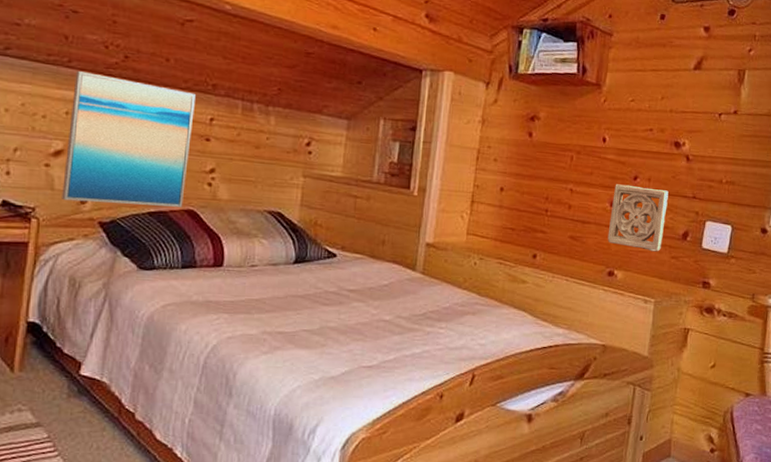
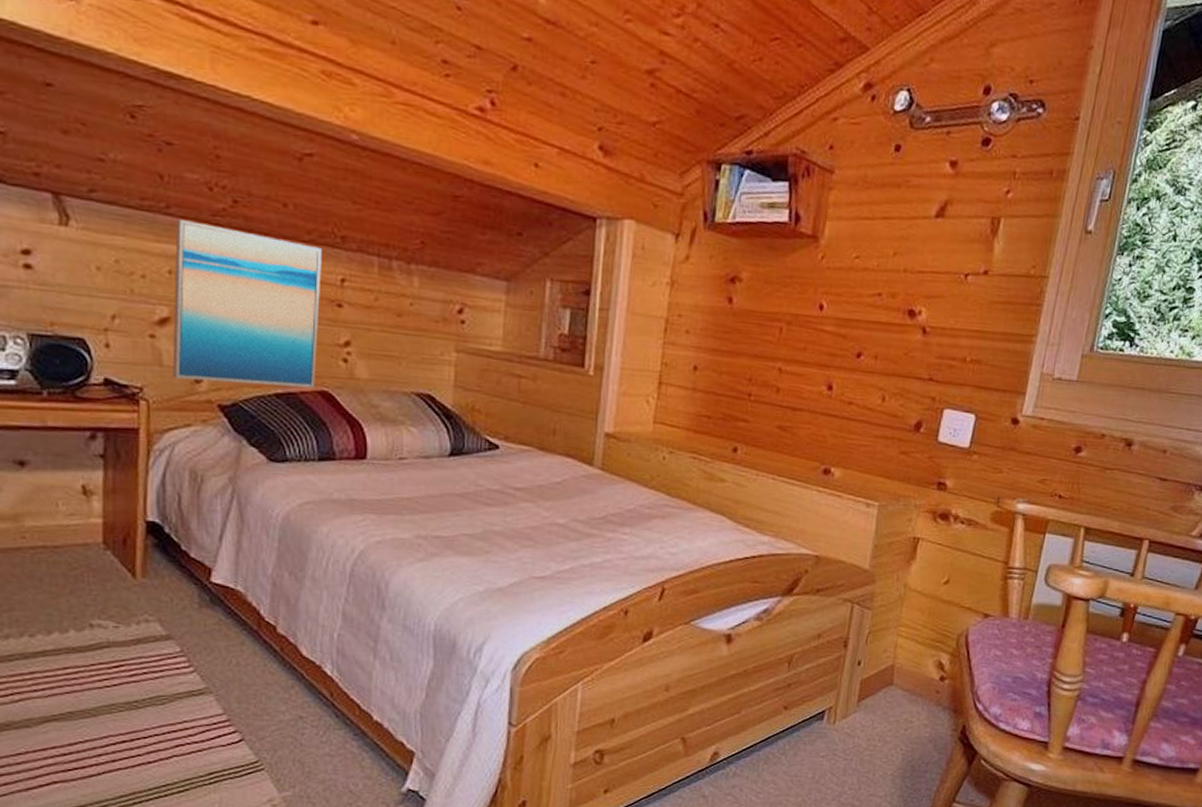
wall ornament: present [607,184,669,252] -> none [823,362,899,446]

